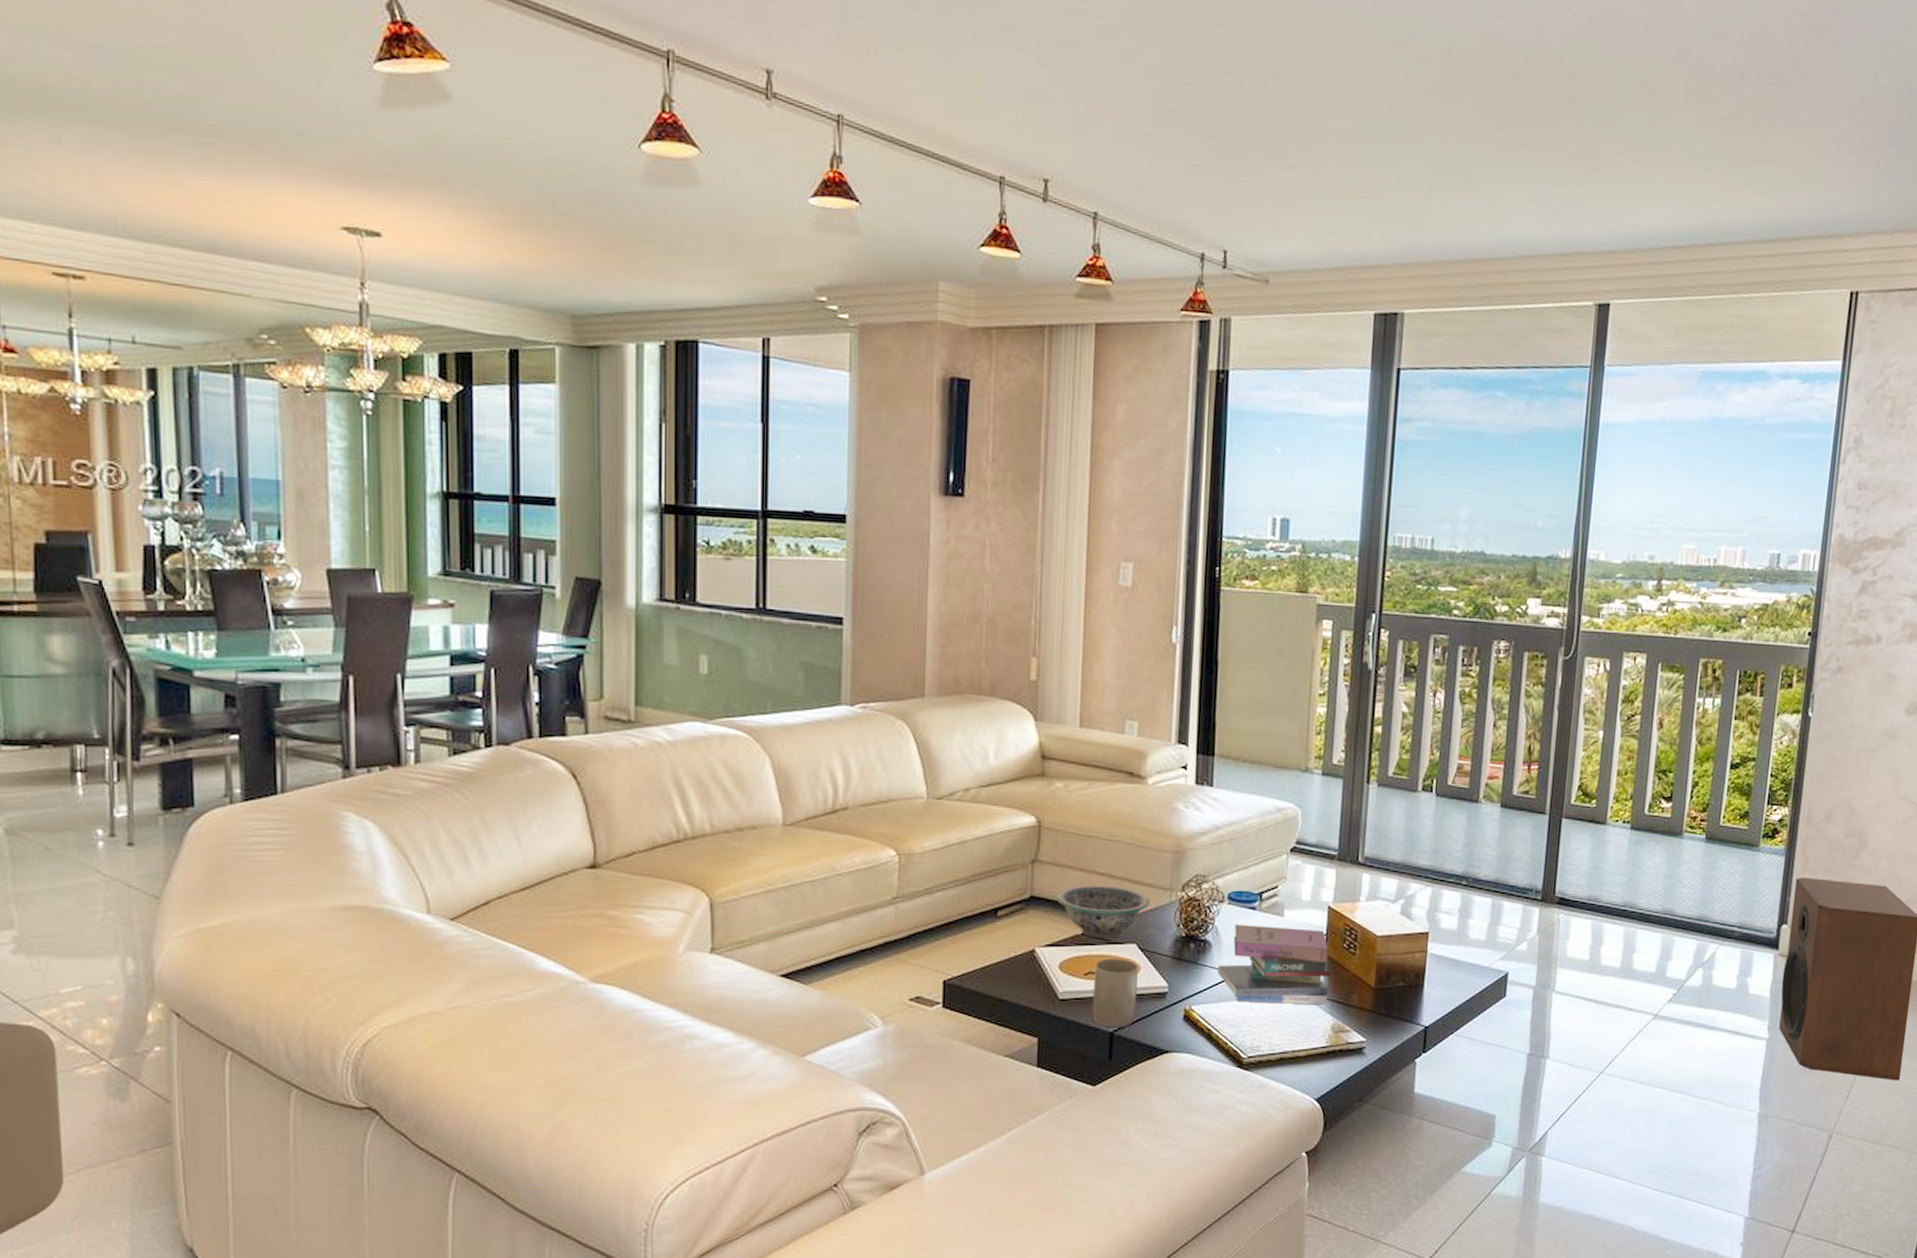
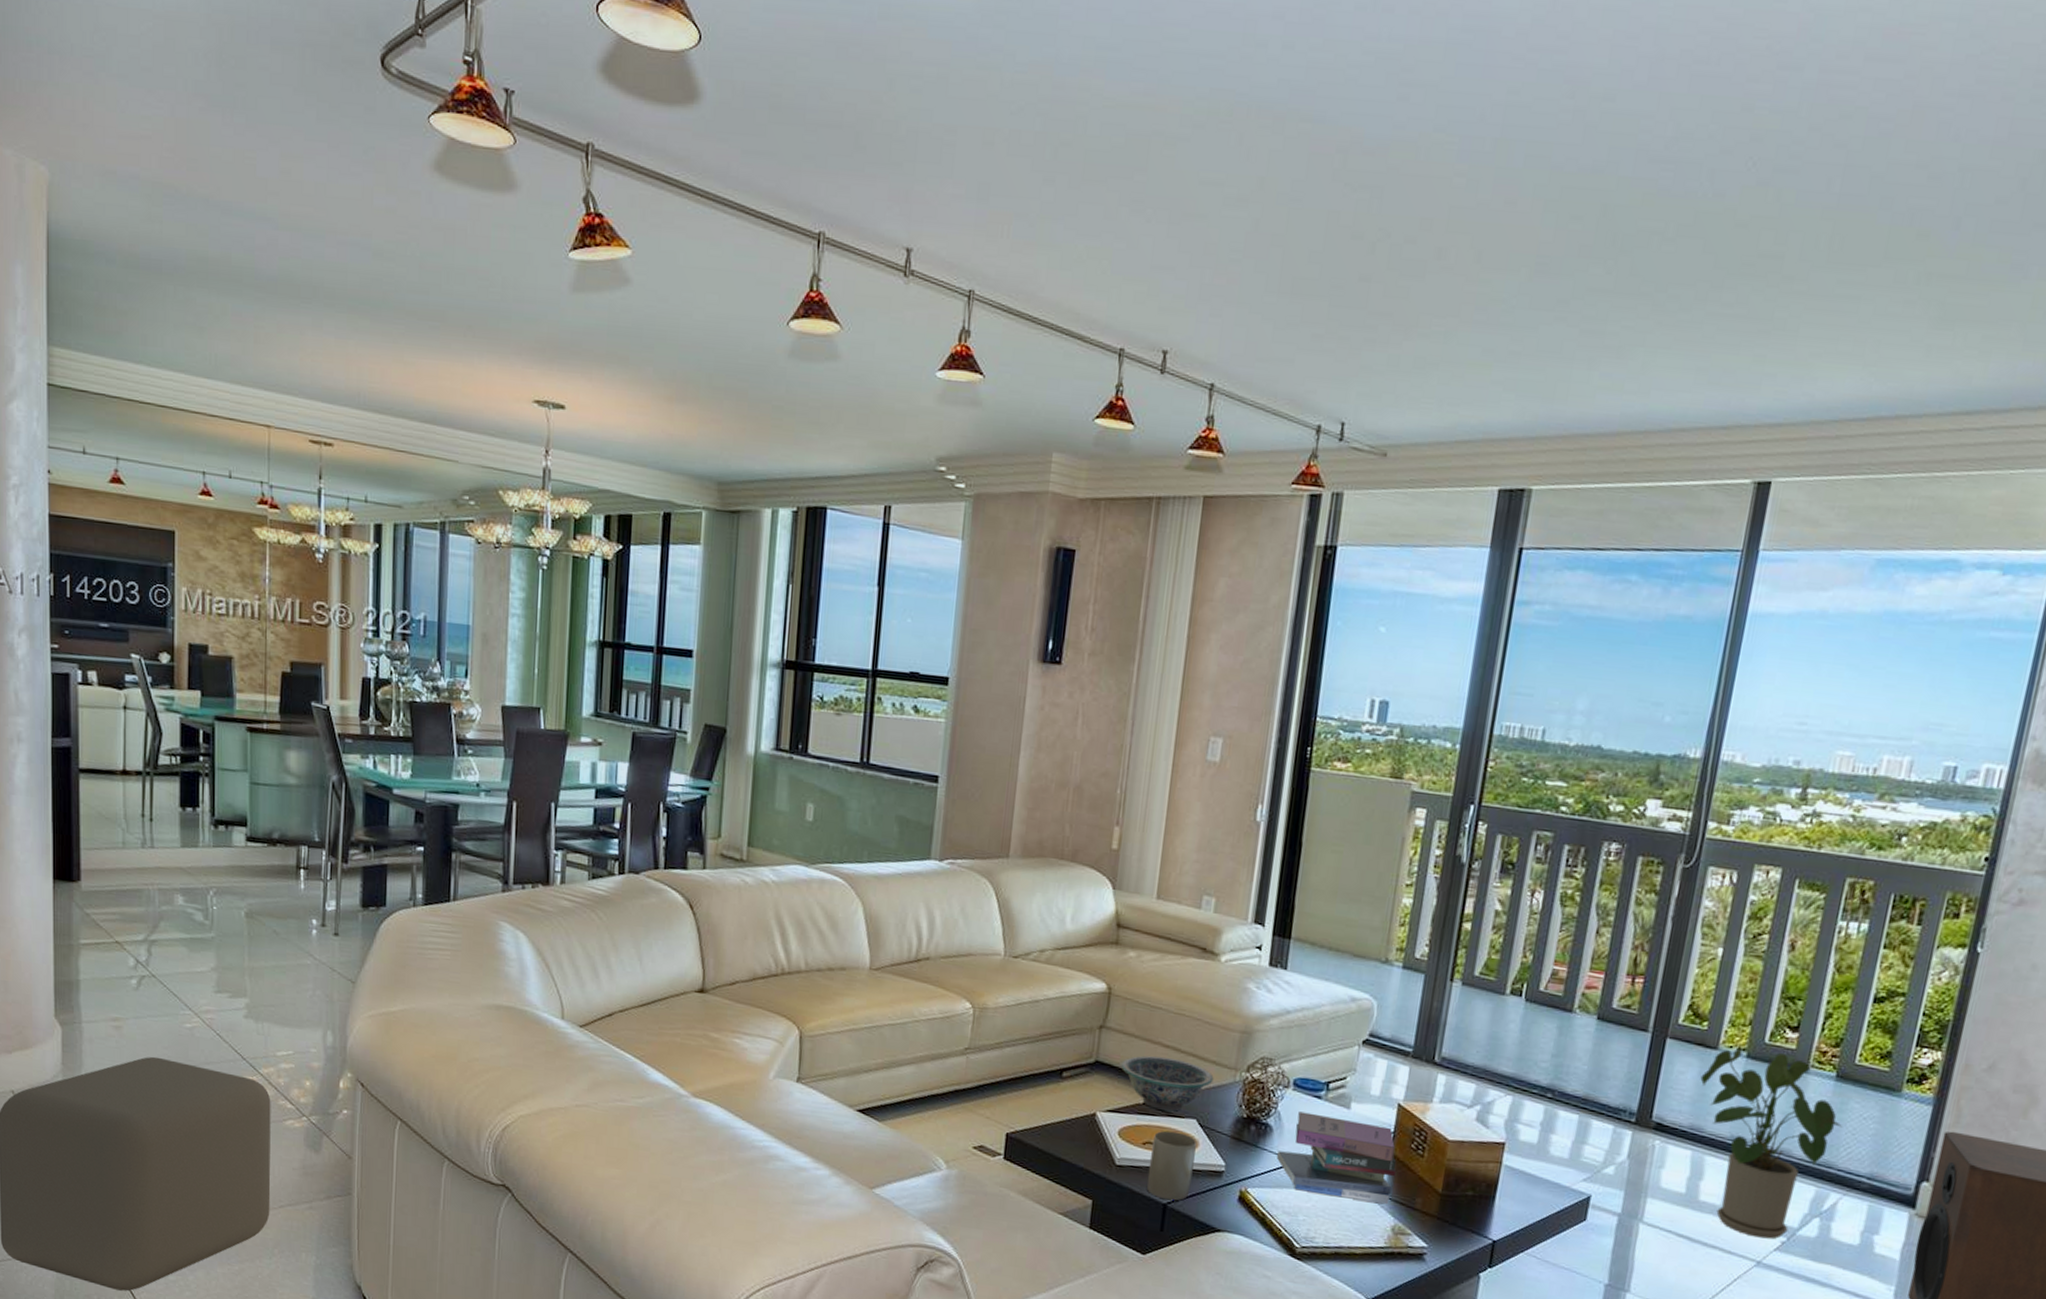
house plant: none [1593,822,1715,993] -> present [1700,1048,1843,1239]

